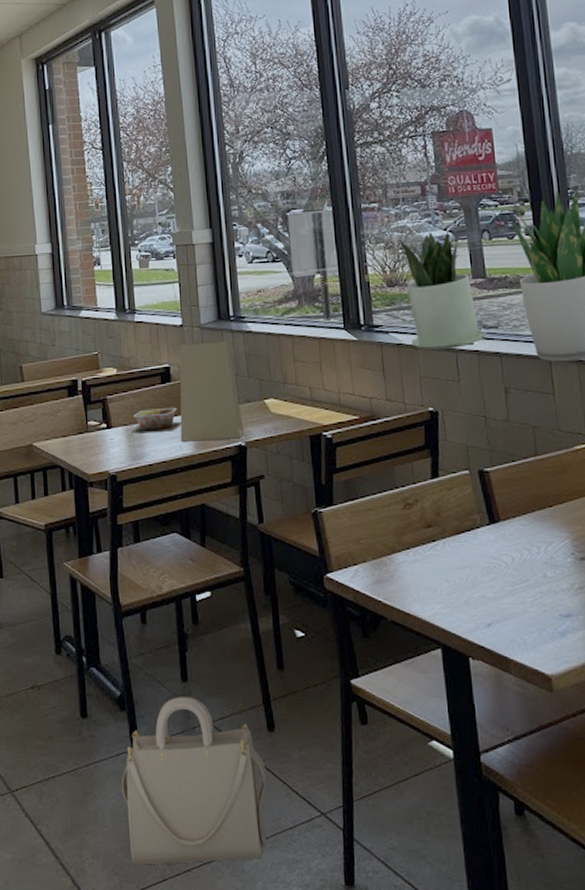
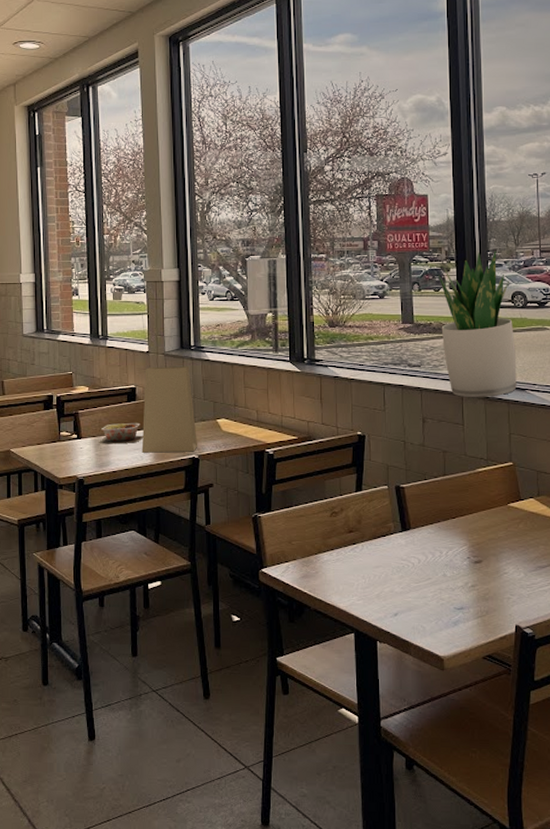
handbag: present [121,697,267,865] -> none [75,669,200,808]
planter: present [400,232,487,351] -> none [342,281,411,383]

